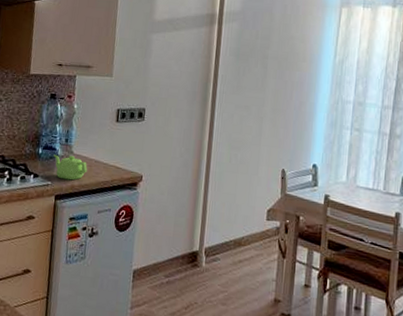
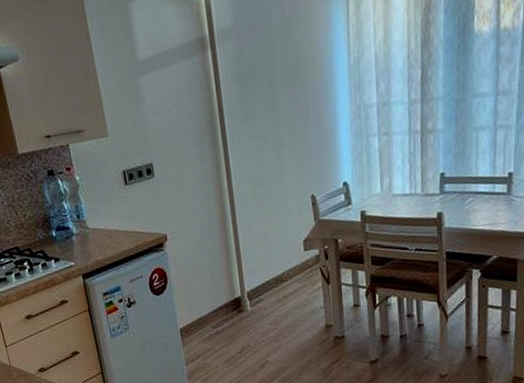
teapot: present [53,154,88,181] -> none [69,230,109,257]

